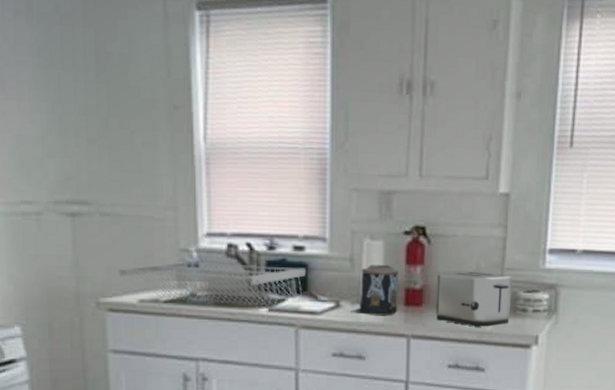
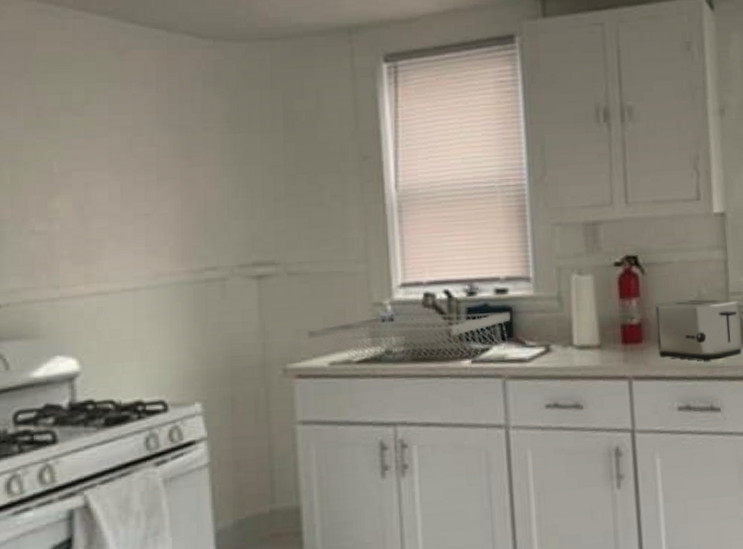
canister: present [350,265,399,316] -> none [562,301,615,358]

